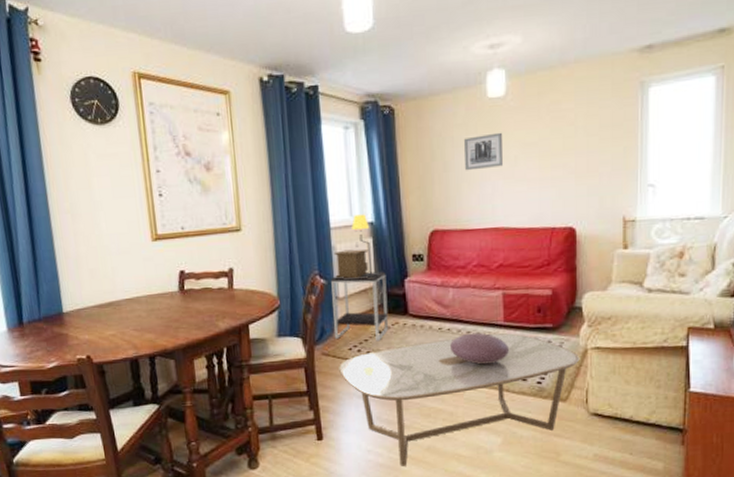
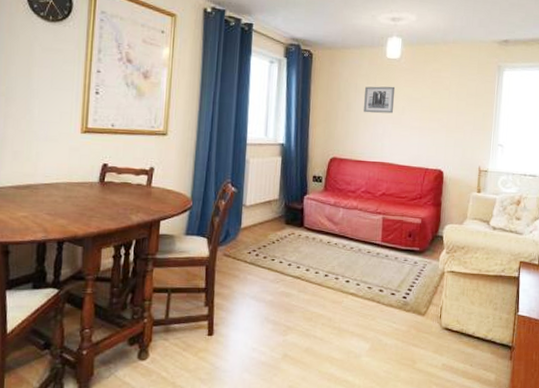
side table: present [331,271,389,342] -> none [236,186,289,248]
table lamp: present [333,214,380,279] -> none [245,135,284,191]
coffee table: present [339,333,580,466] -> none [237,252,438,365]
decorative bowl: present [449,332,510,364] -> none [334,249,384,278]

